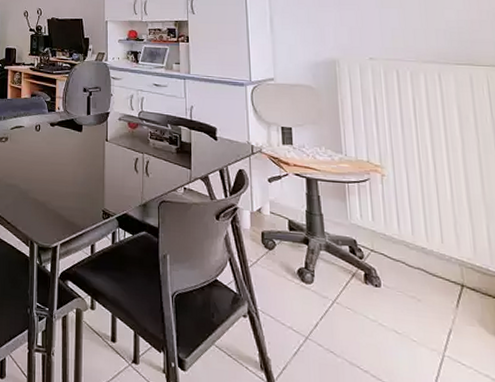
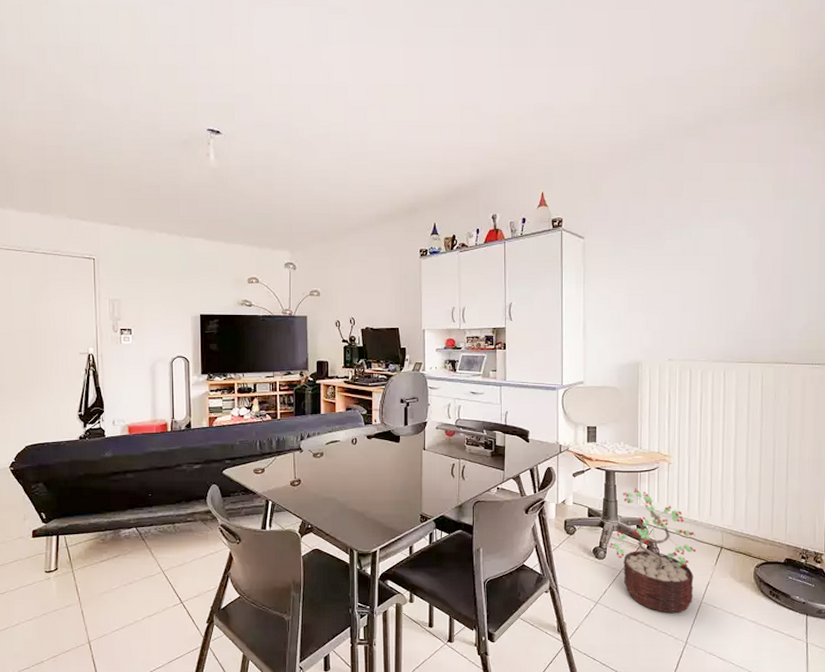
decorative plant: none [317,200,432,366] -> present [609,487,697,614]

